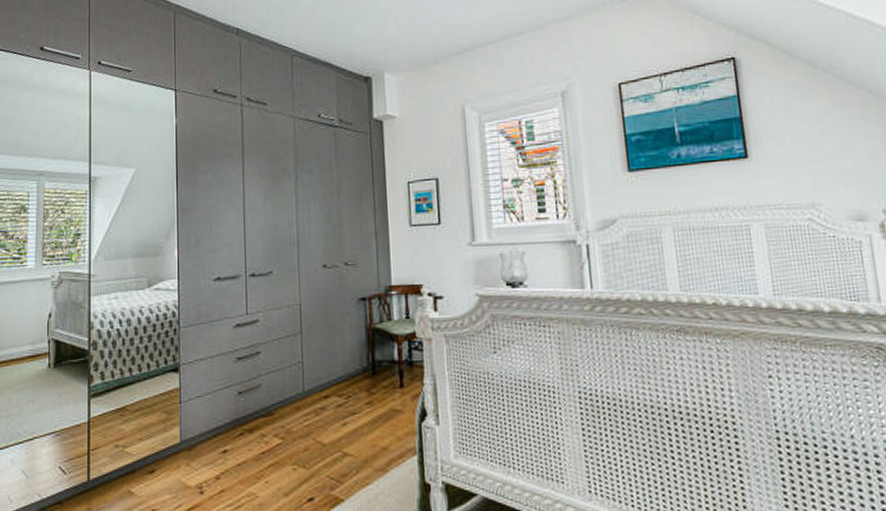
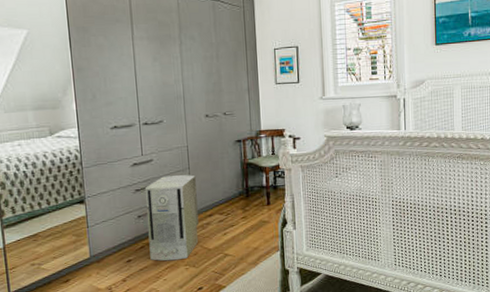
air purifier: none [247,341,311,456] -> present [144,175,199,261]

